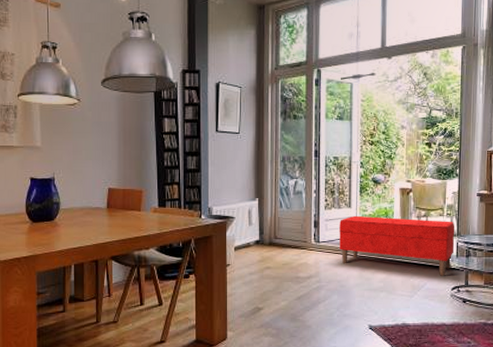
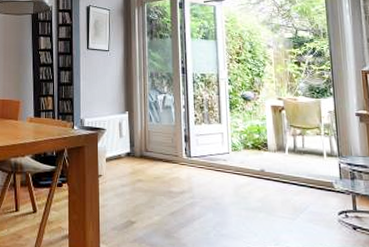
bench: present [339,215,455,276] -> none [211,131,337,199]

